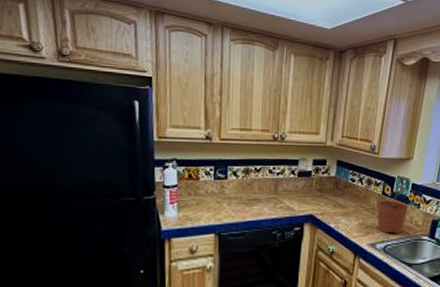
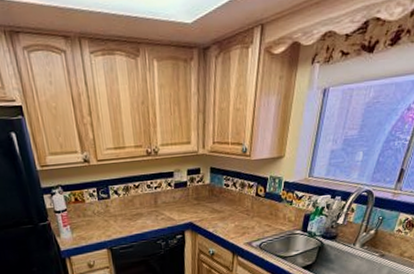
plant pot: present [378,192,409,234] -> none [252,192,282,232]

